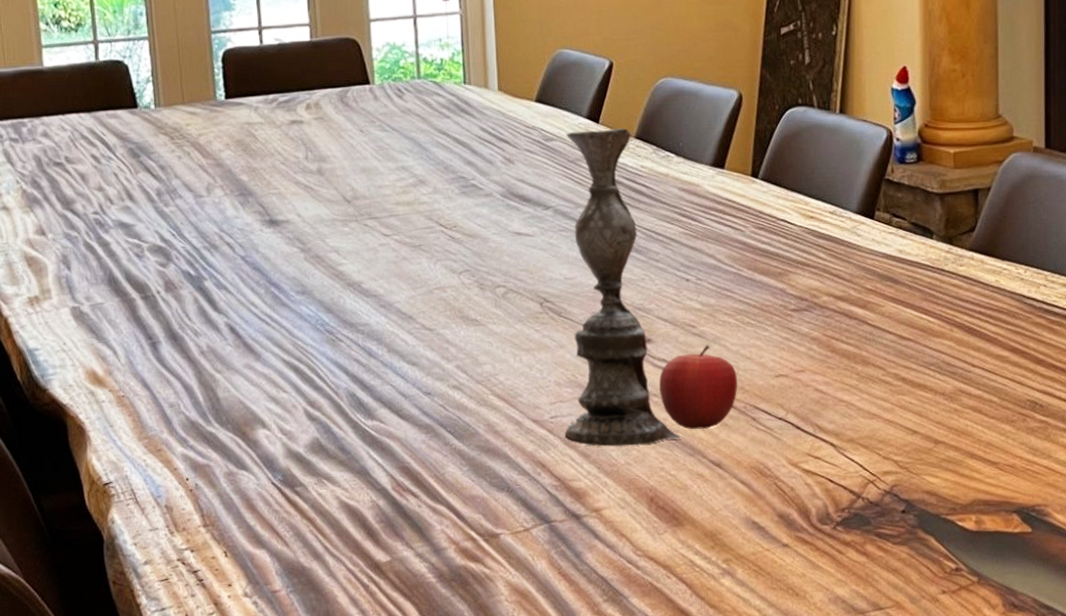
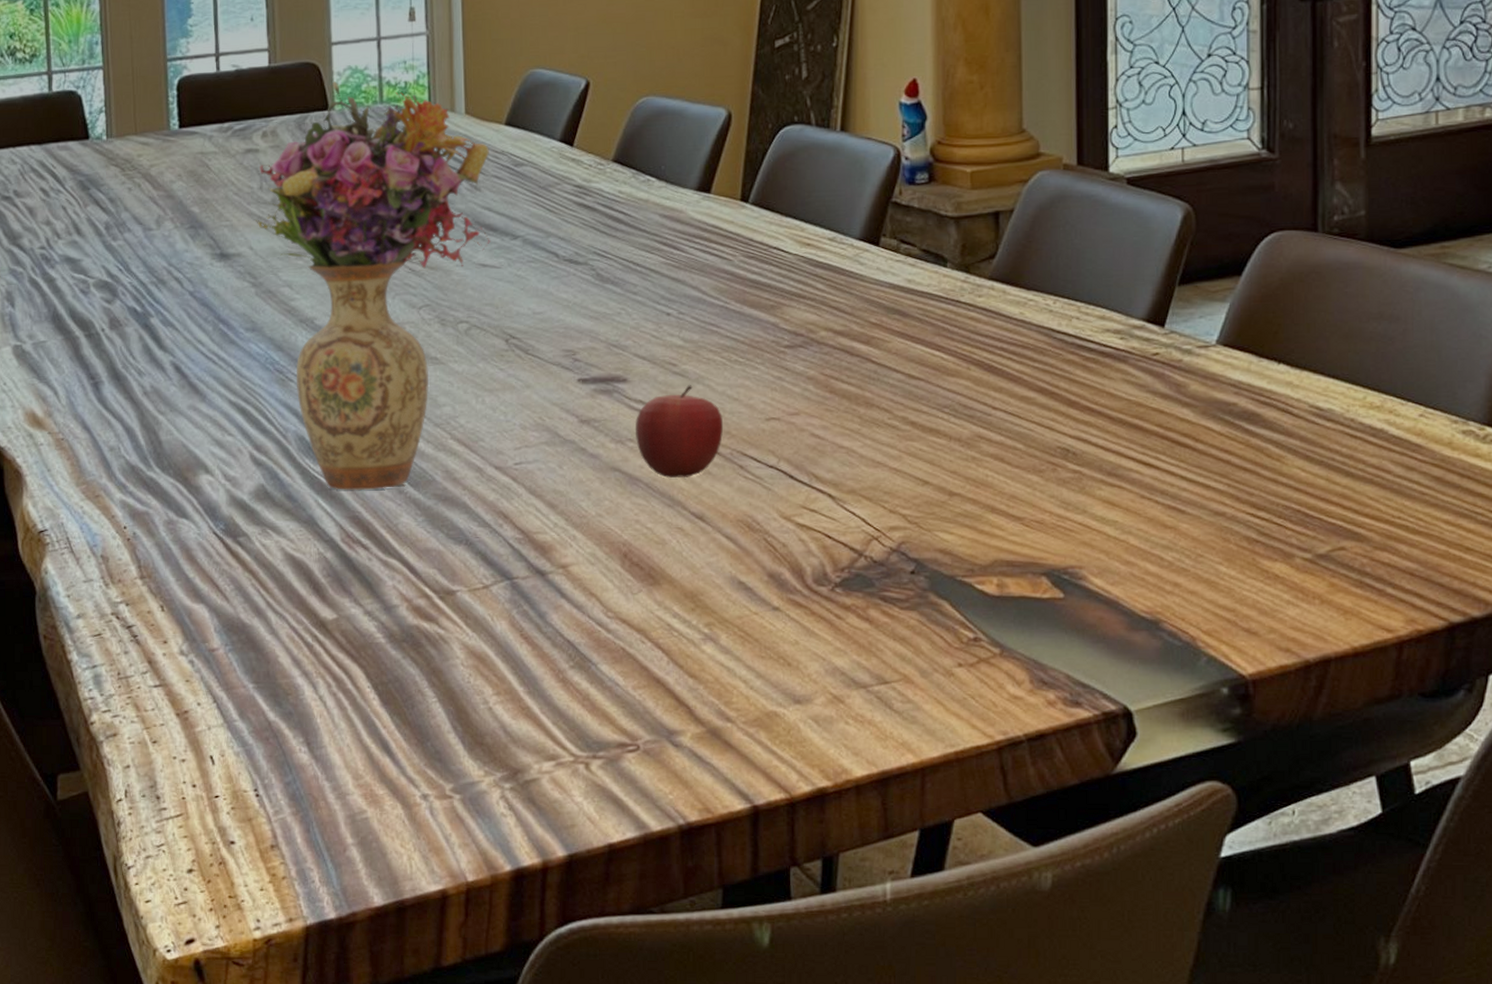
flower arrangement: none [302,57,524,443] -> present [256,81,490,490]
candlestick: present [564,129,682,447] -> none [529,152,660,496]

